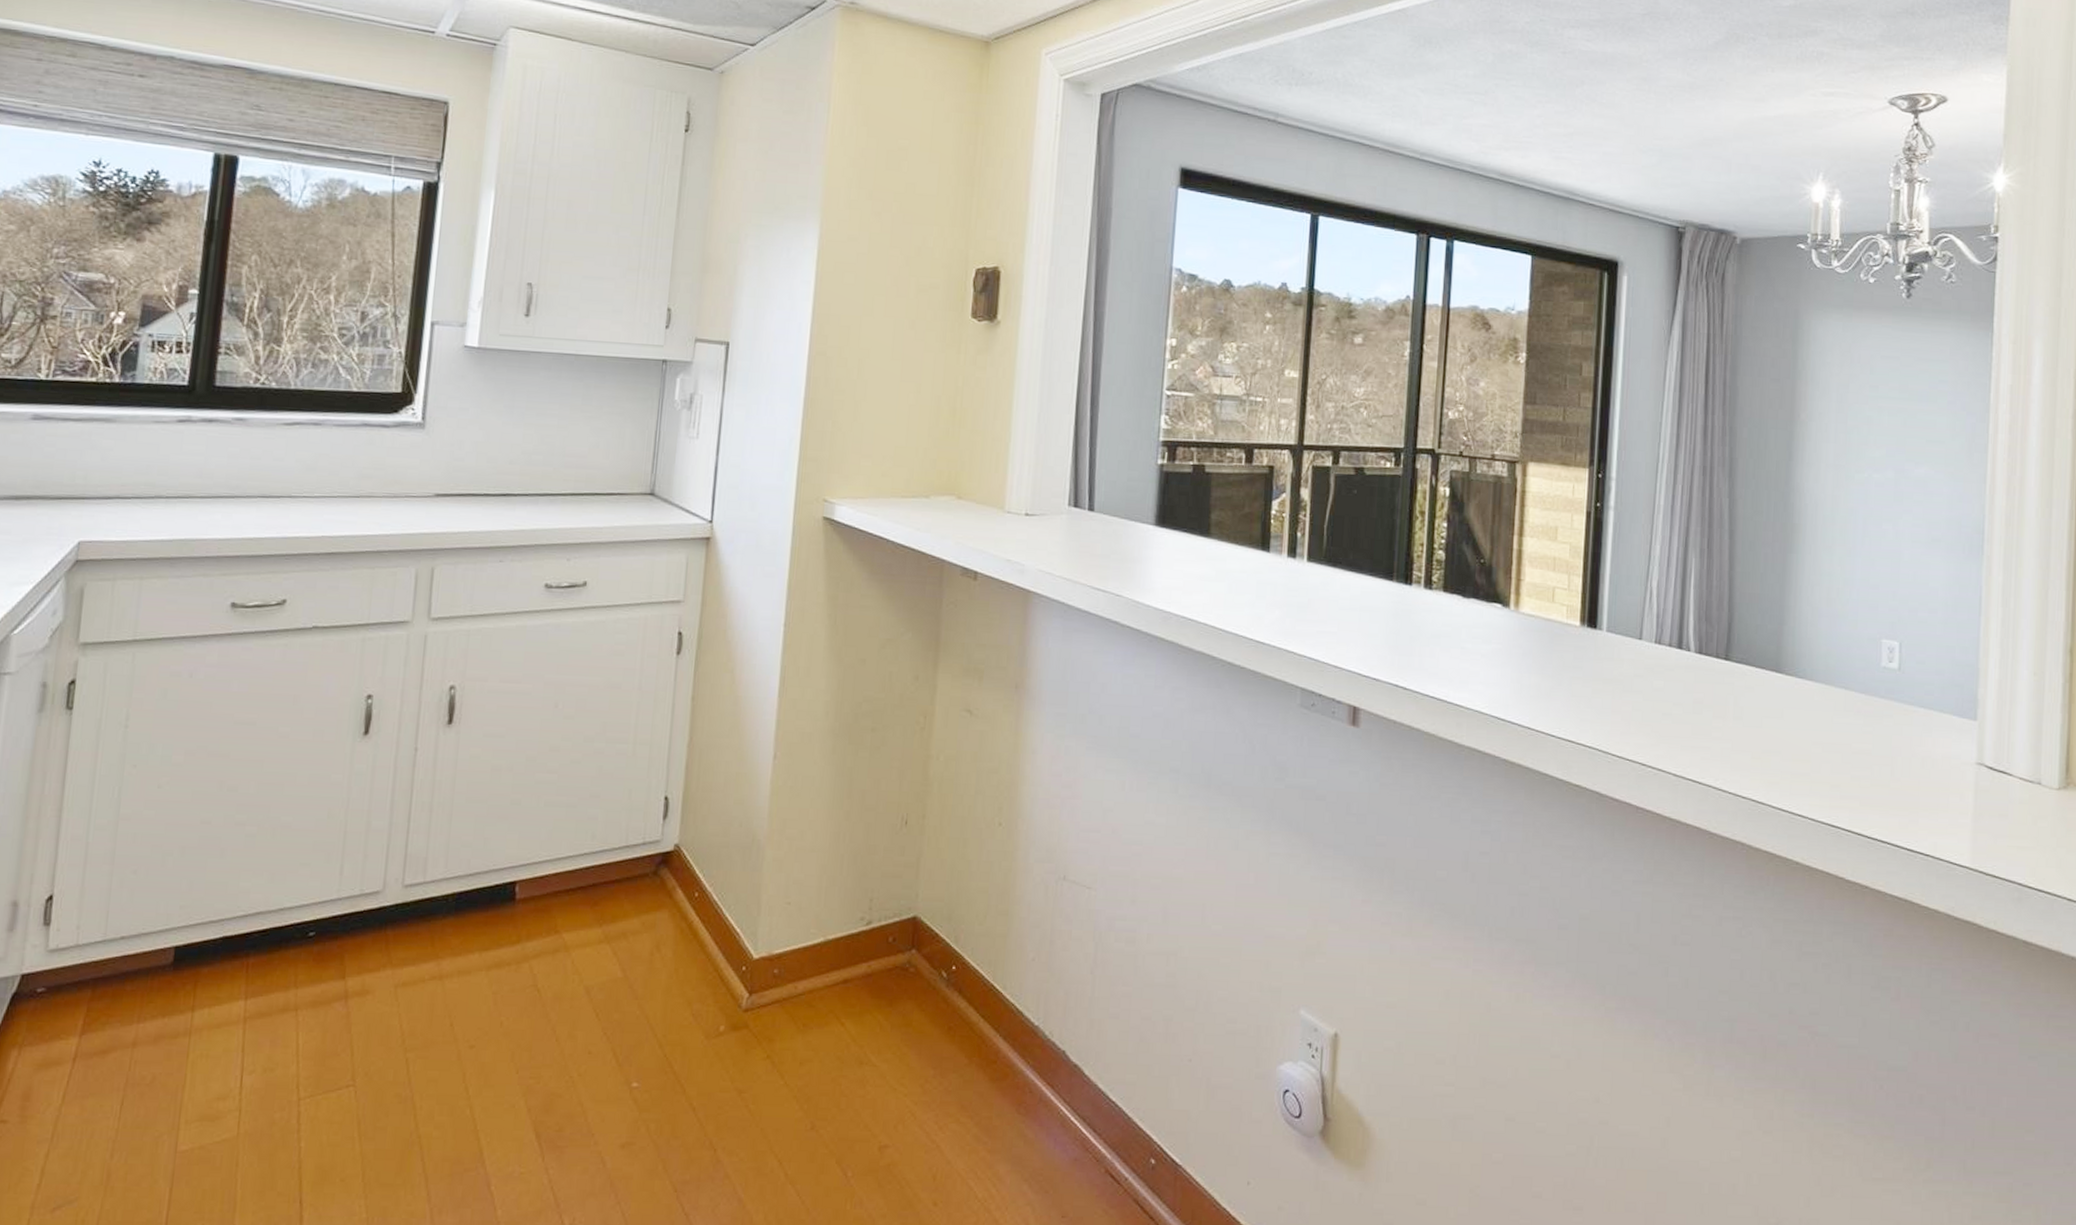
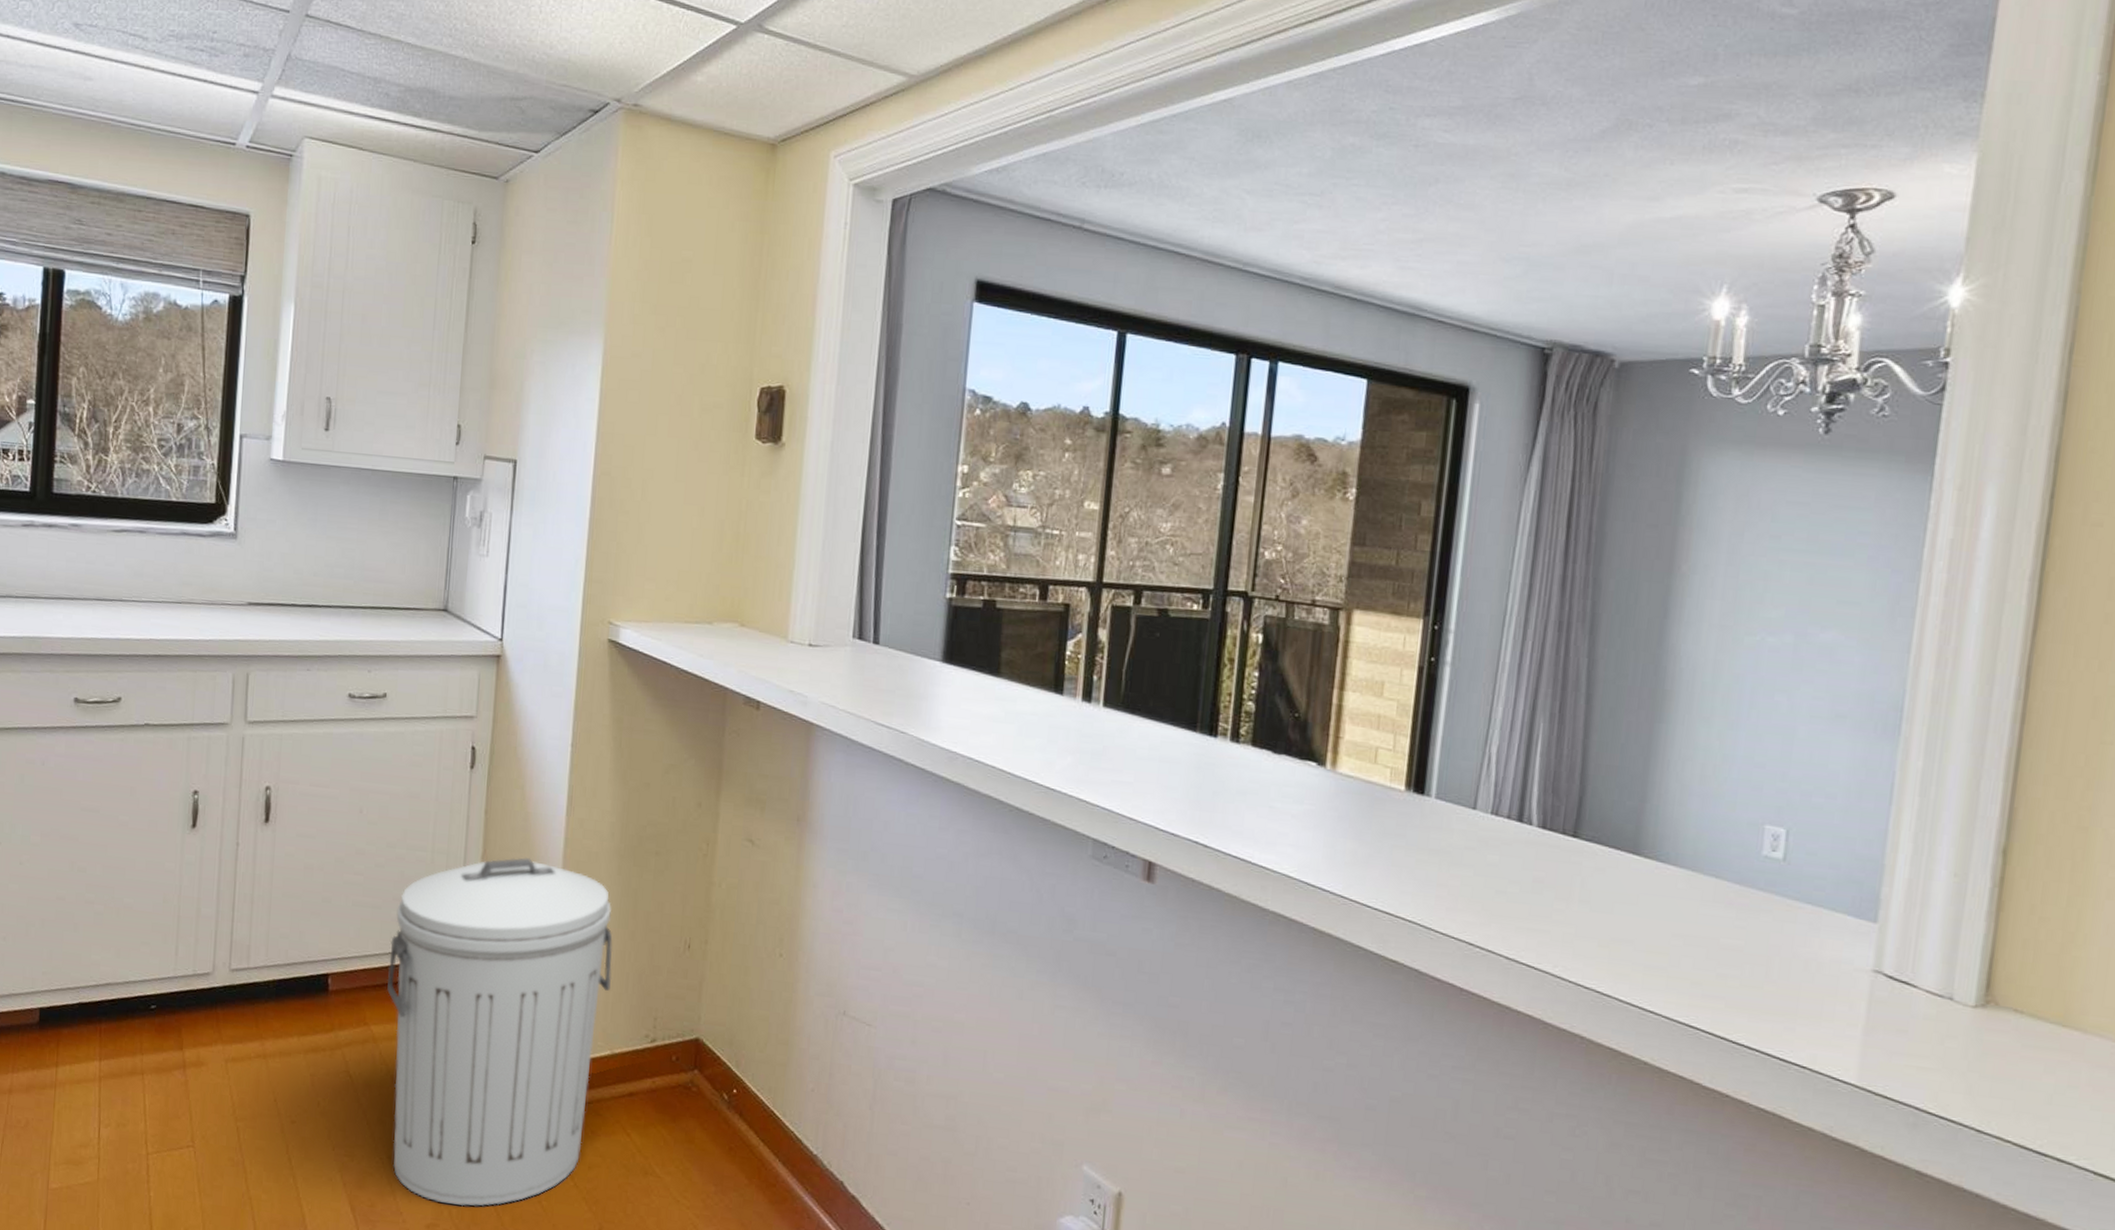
trash can: none [581,743,827,1120] -> present [387,858,613,1207]

